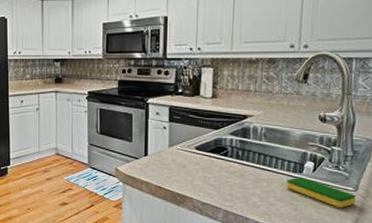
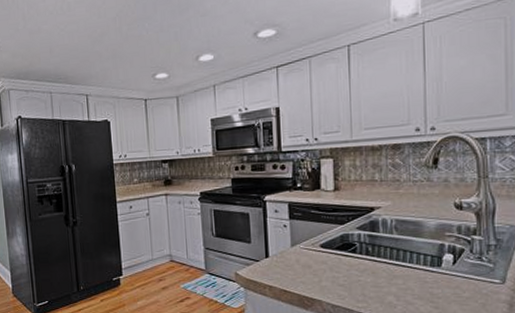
dish sponge: present [286,177,356,209] -> none [424,271,505,304]

